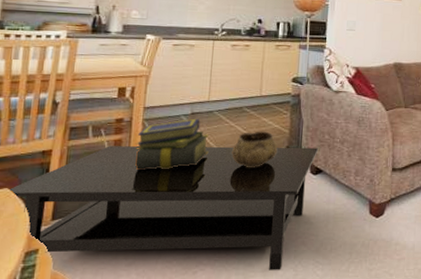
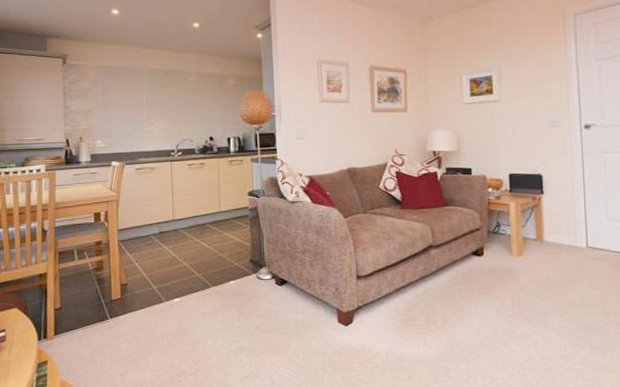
coffee table: present [9,146,319,270] -> none [17,259,281,379]
stack of books: present [135,118,209,171] -> none [114,237,179,288]
decorative bowl: present [232,131,278,167] -> none [200,245,242,281]

